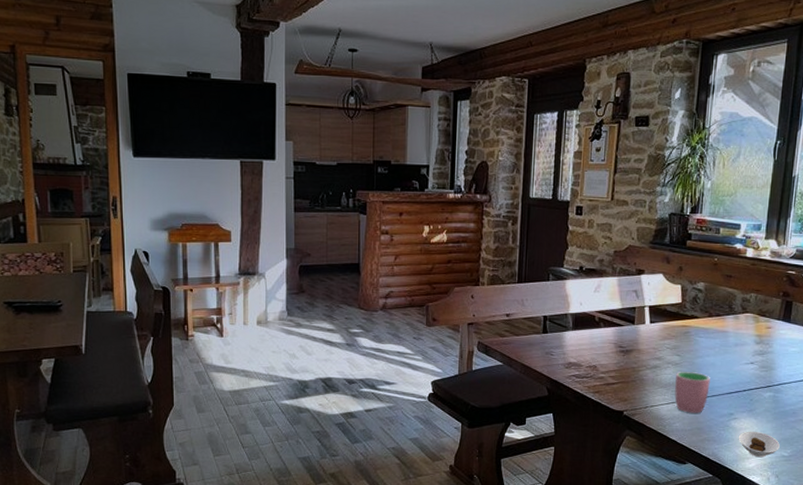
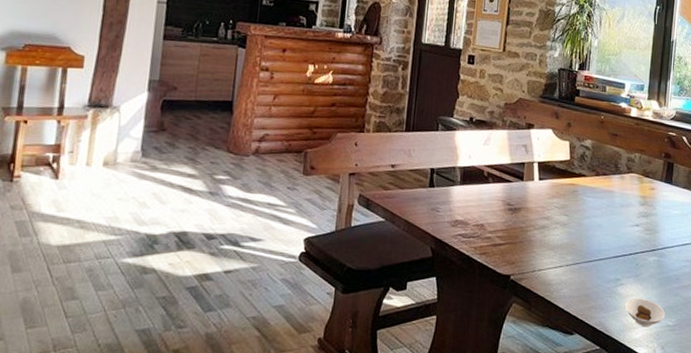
cup: present [674,372,710,413] -> none [562,233,597,278]

